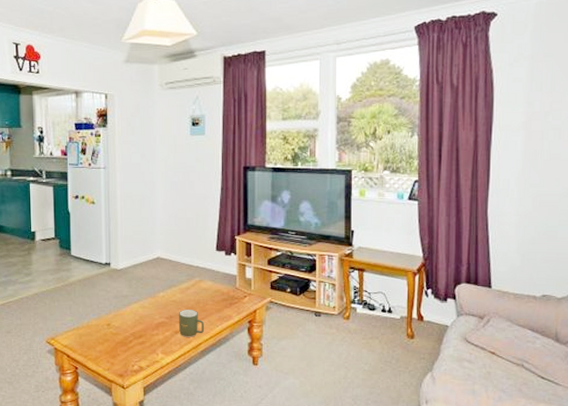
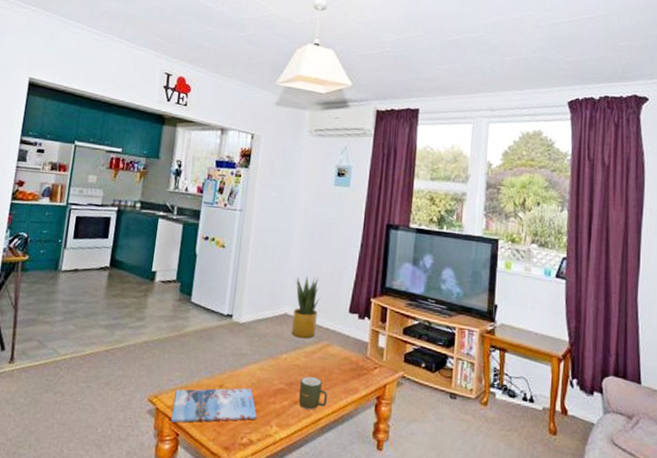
magazine: none [68,324,144,359] -> present [170,388,257,423]
planter: none [164,222,188,278] -> present [291,276,320,339]

